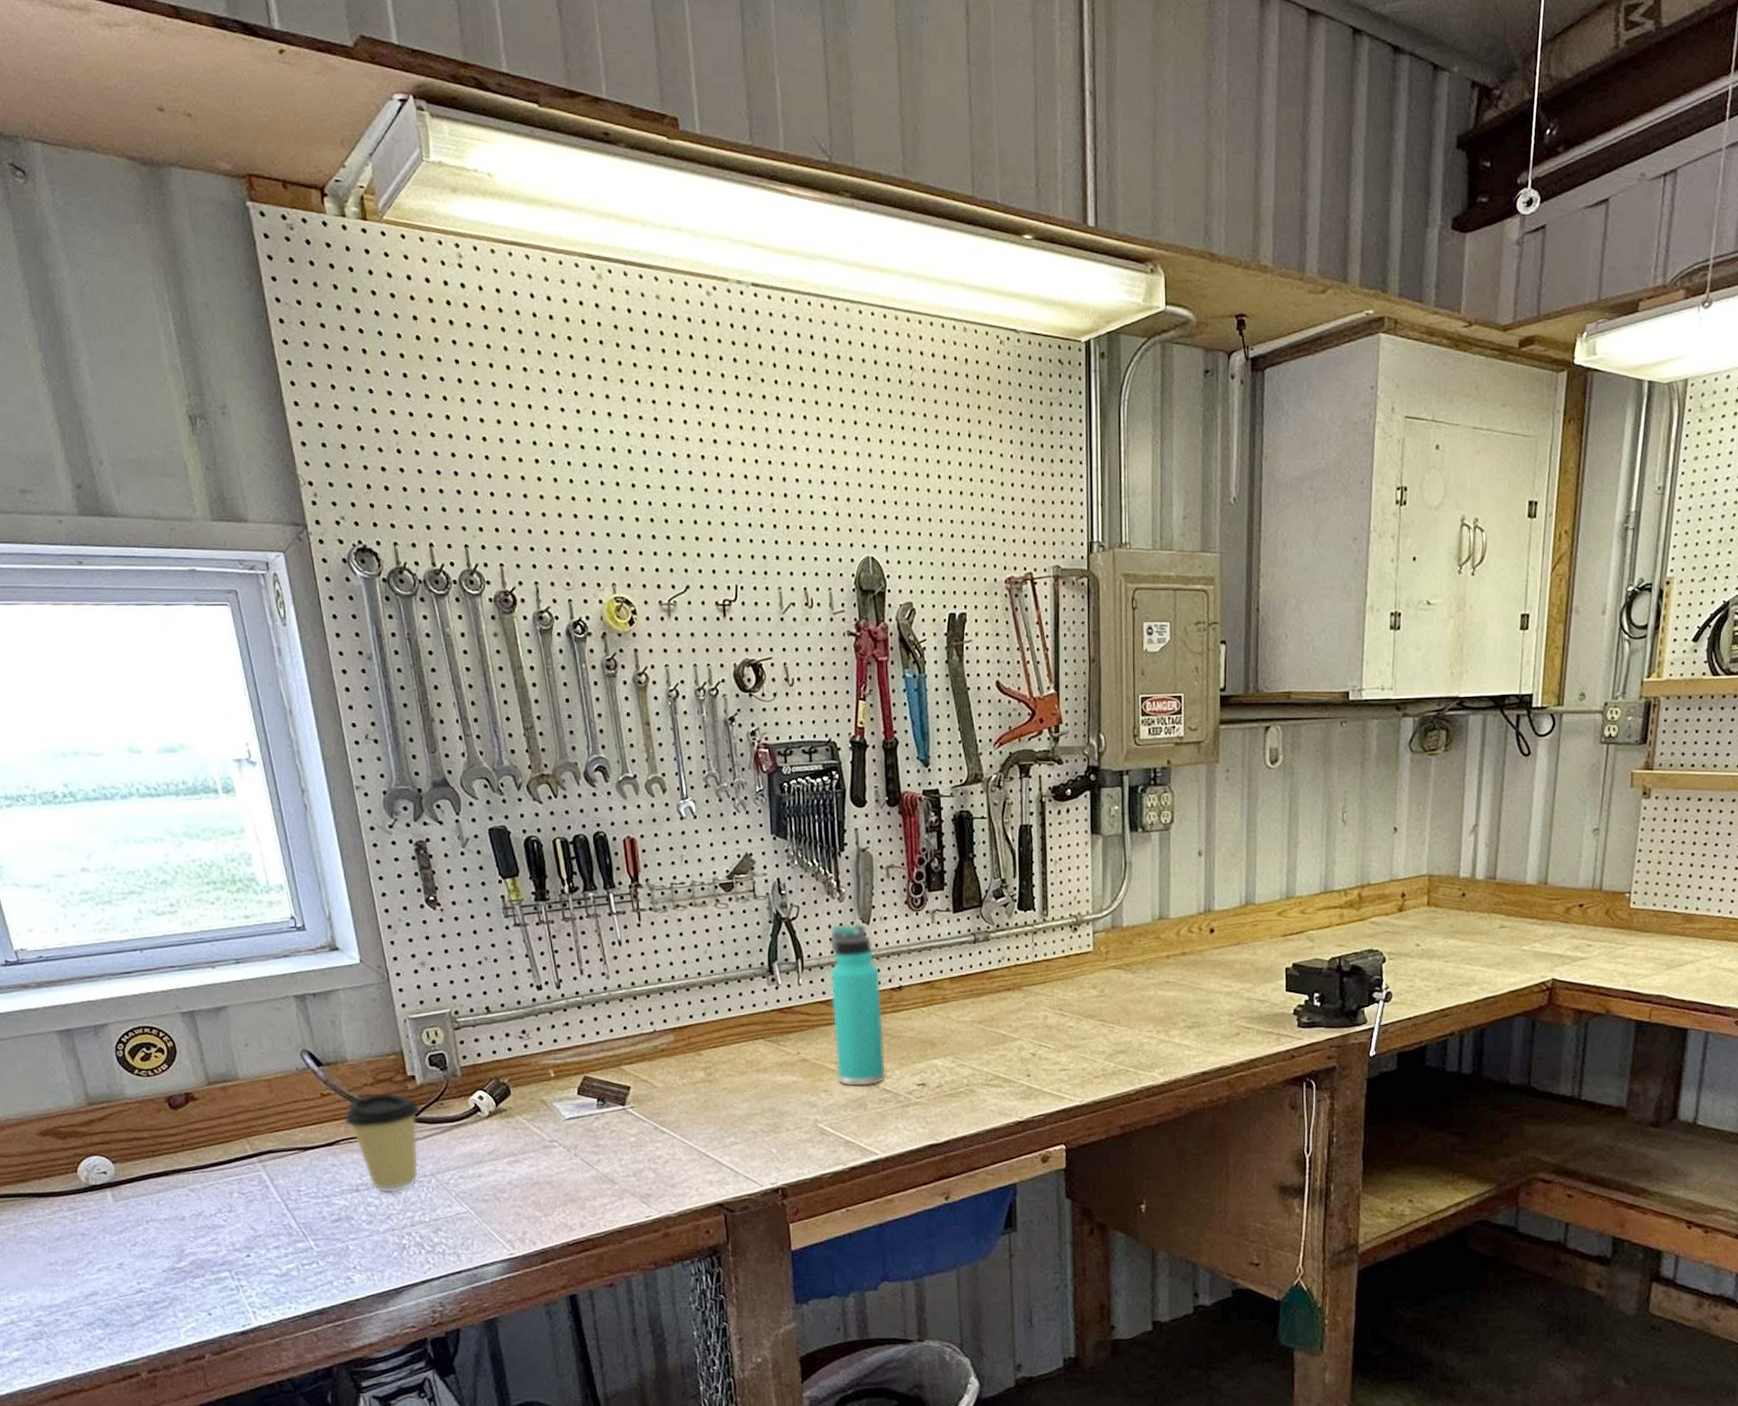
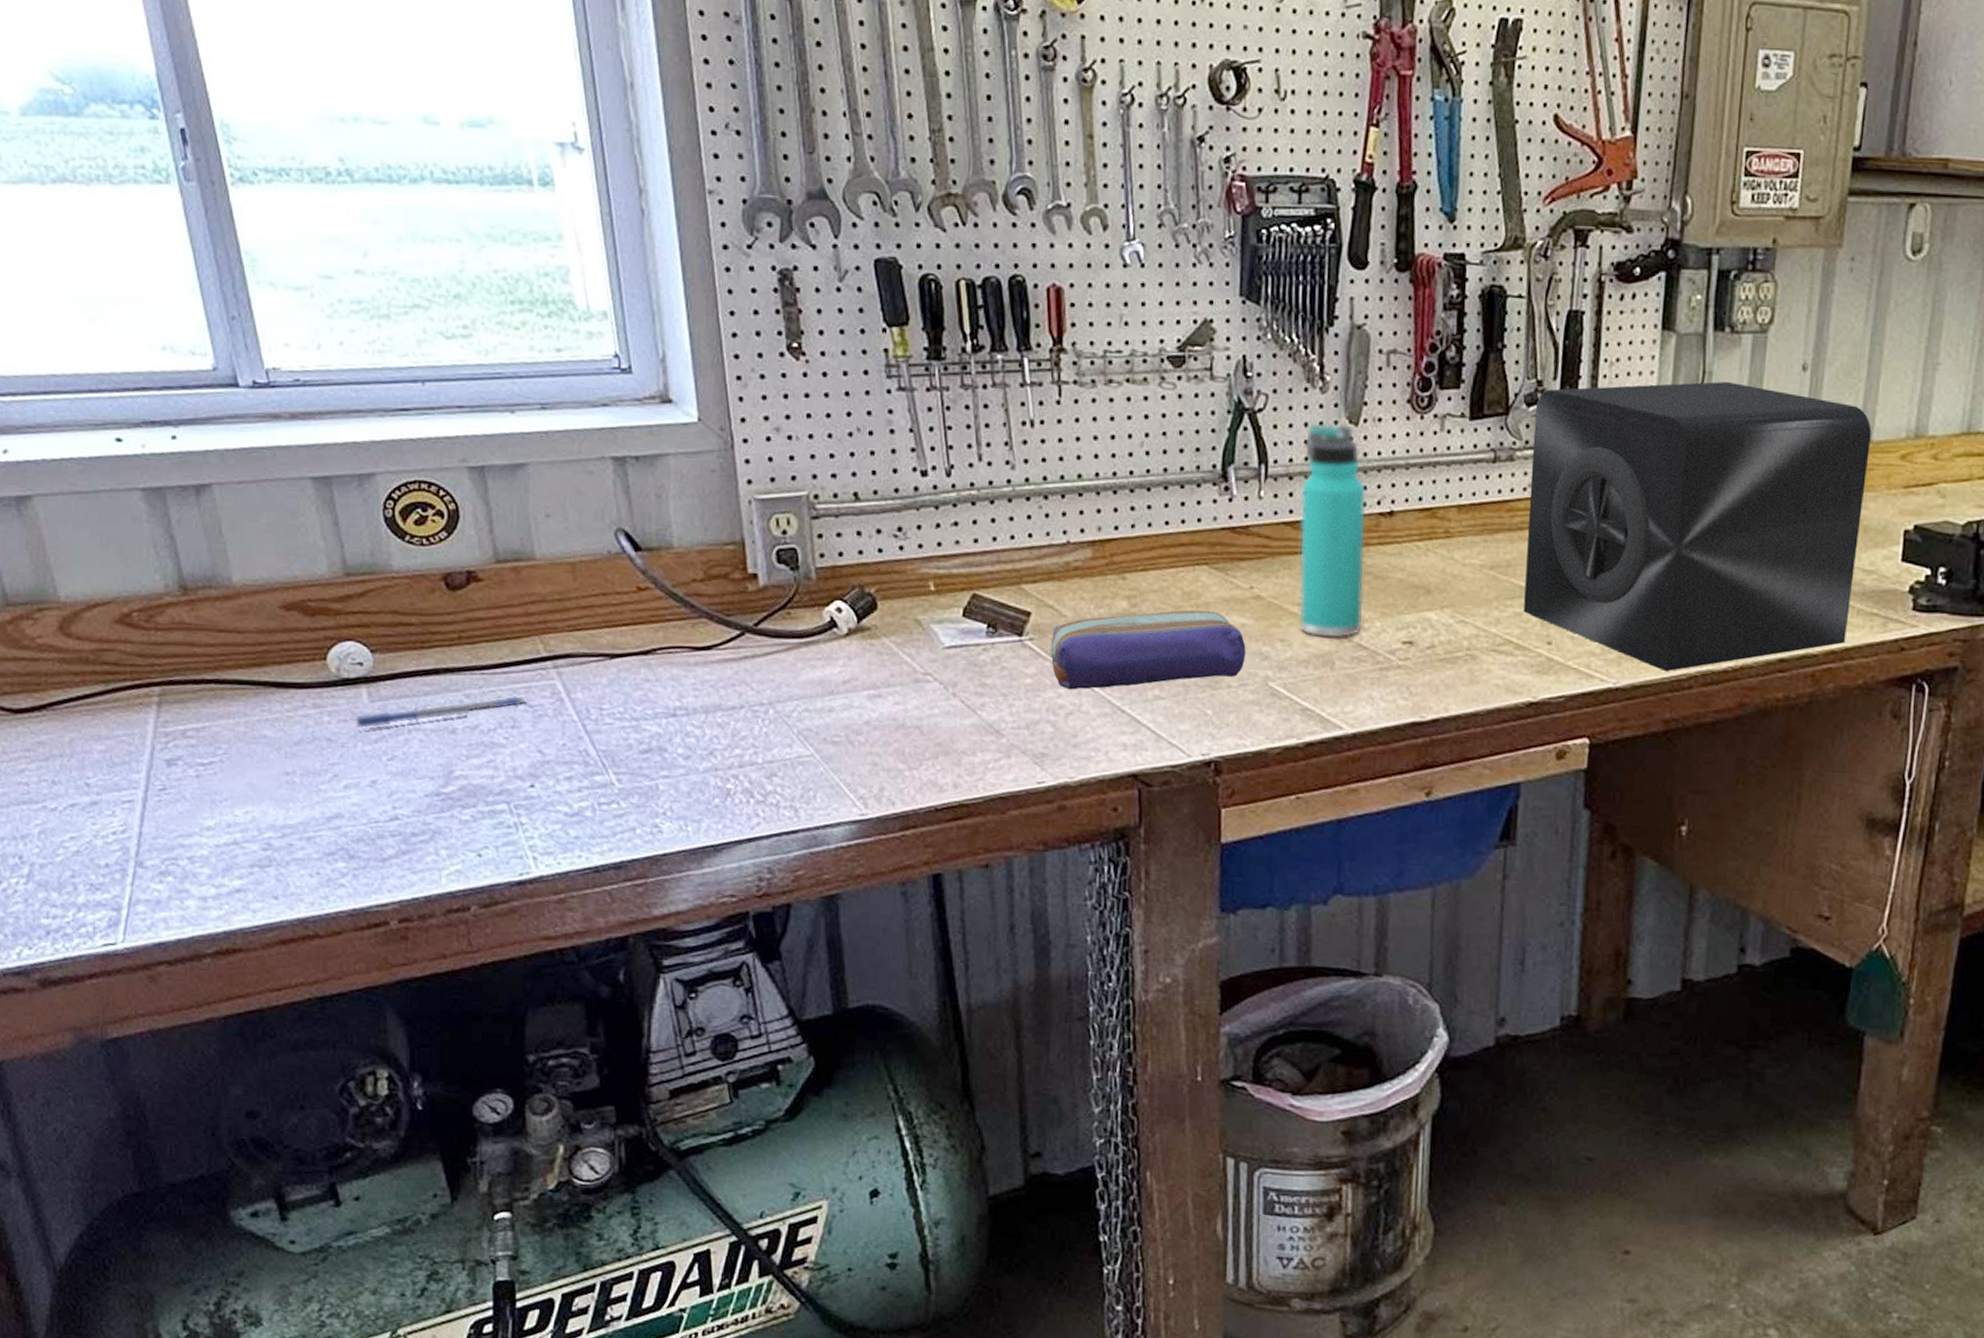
marker: none [102,1186,238,1224] -> present [354,695,525,729]
coffee cup: present [344,1092,420,1194] -> none [664,591,761,723]
pencil case: none [647,1073,798,1143] -> present [1050,610,1246,690]
speaker: none [1002,869,1254,1089] -> present [1523,381,1872,672]

